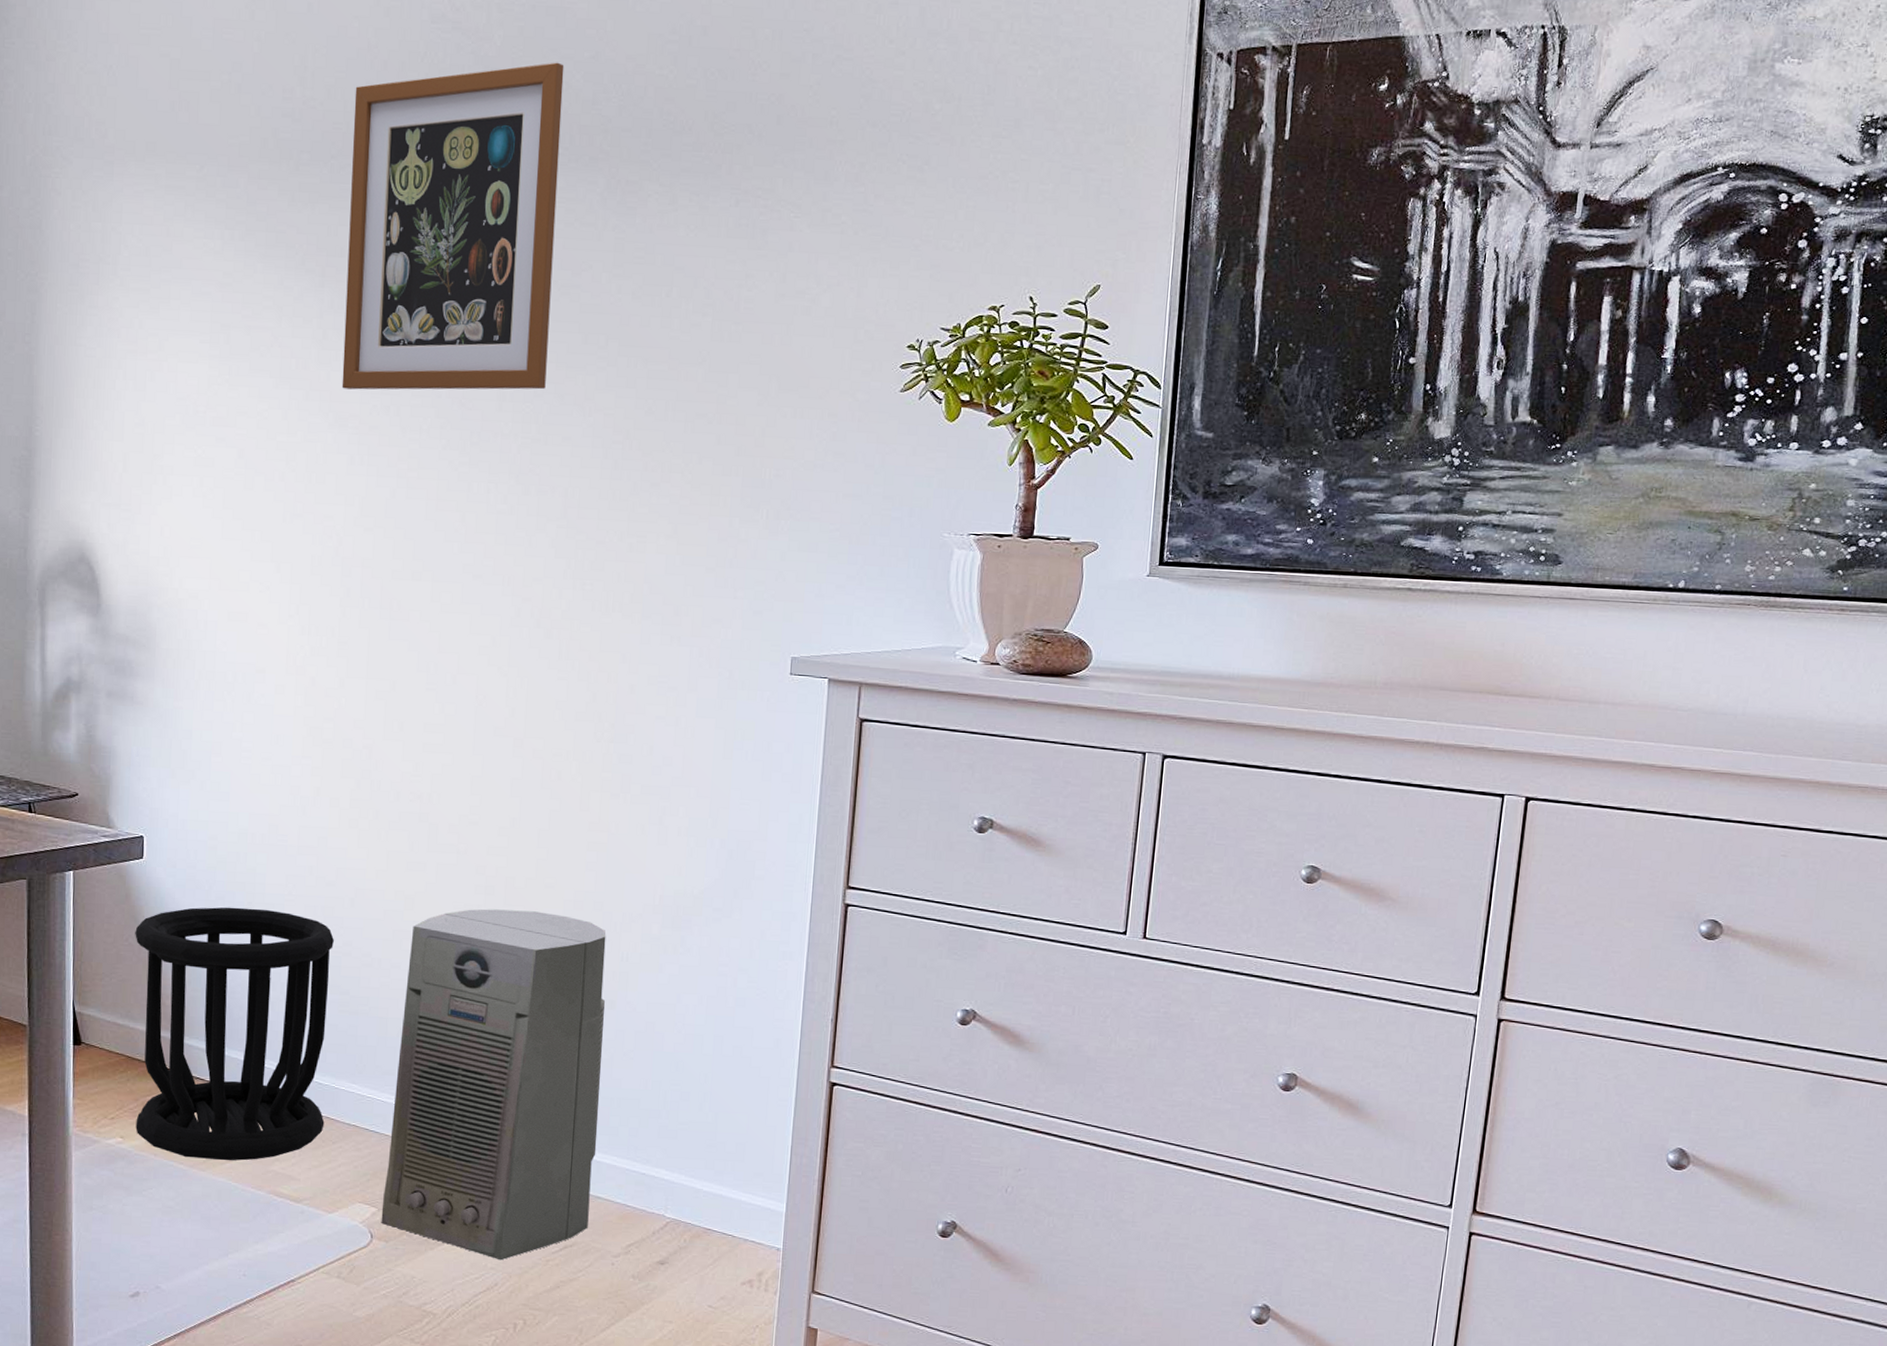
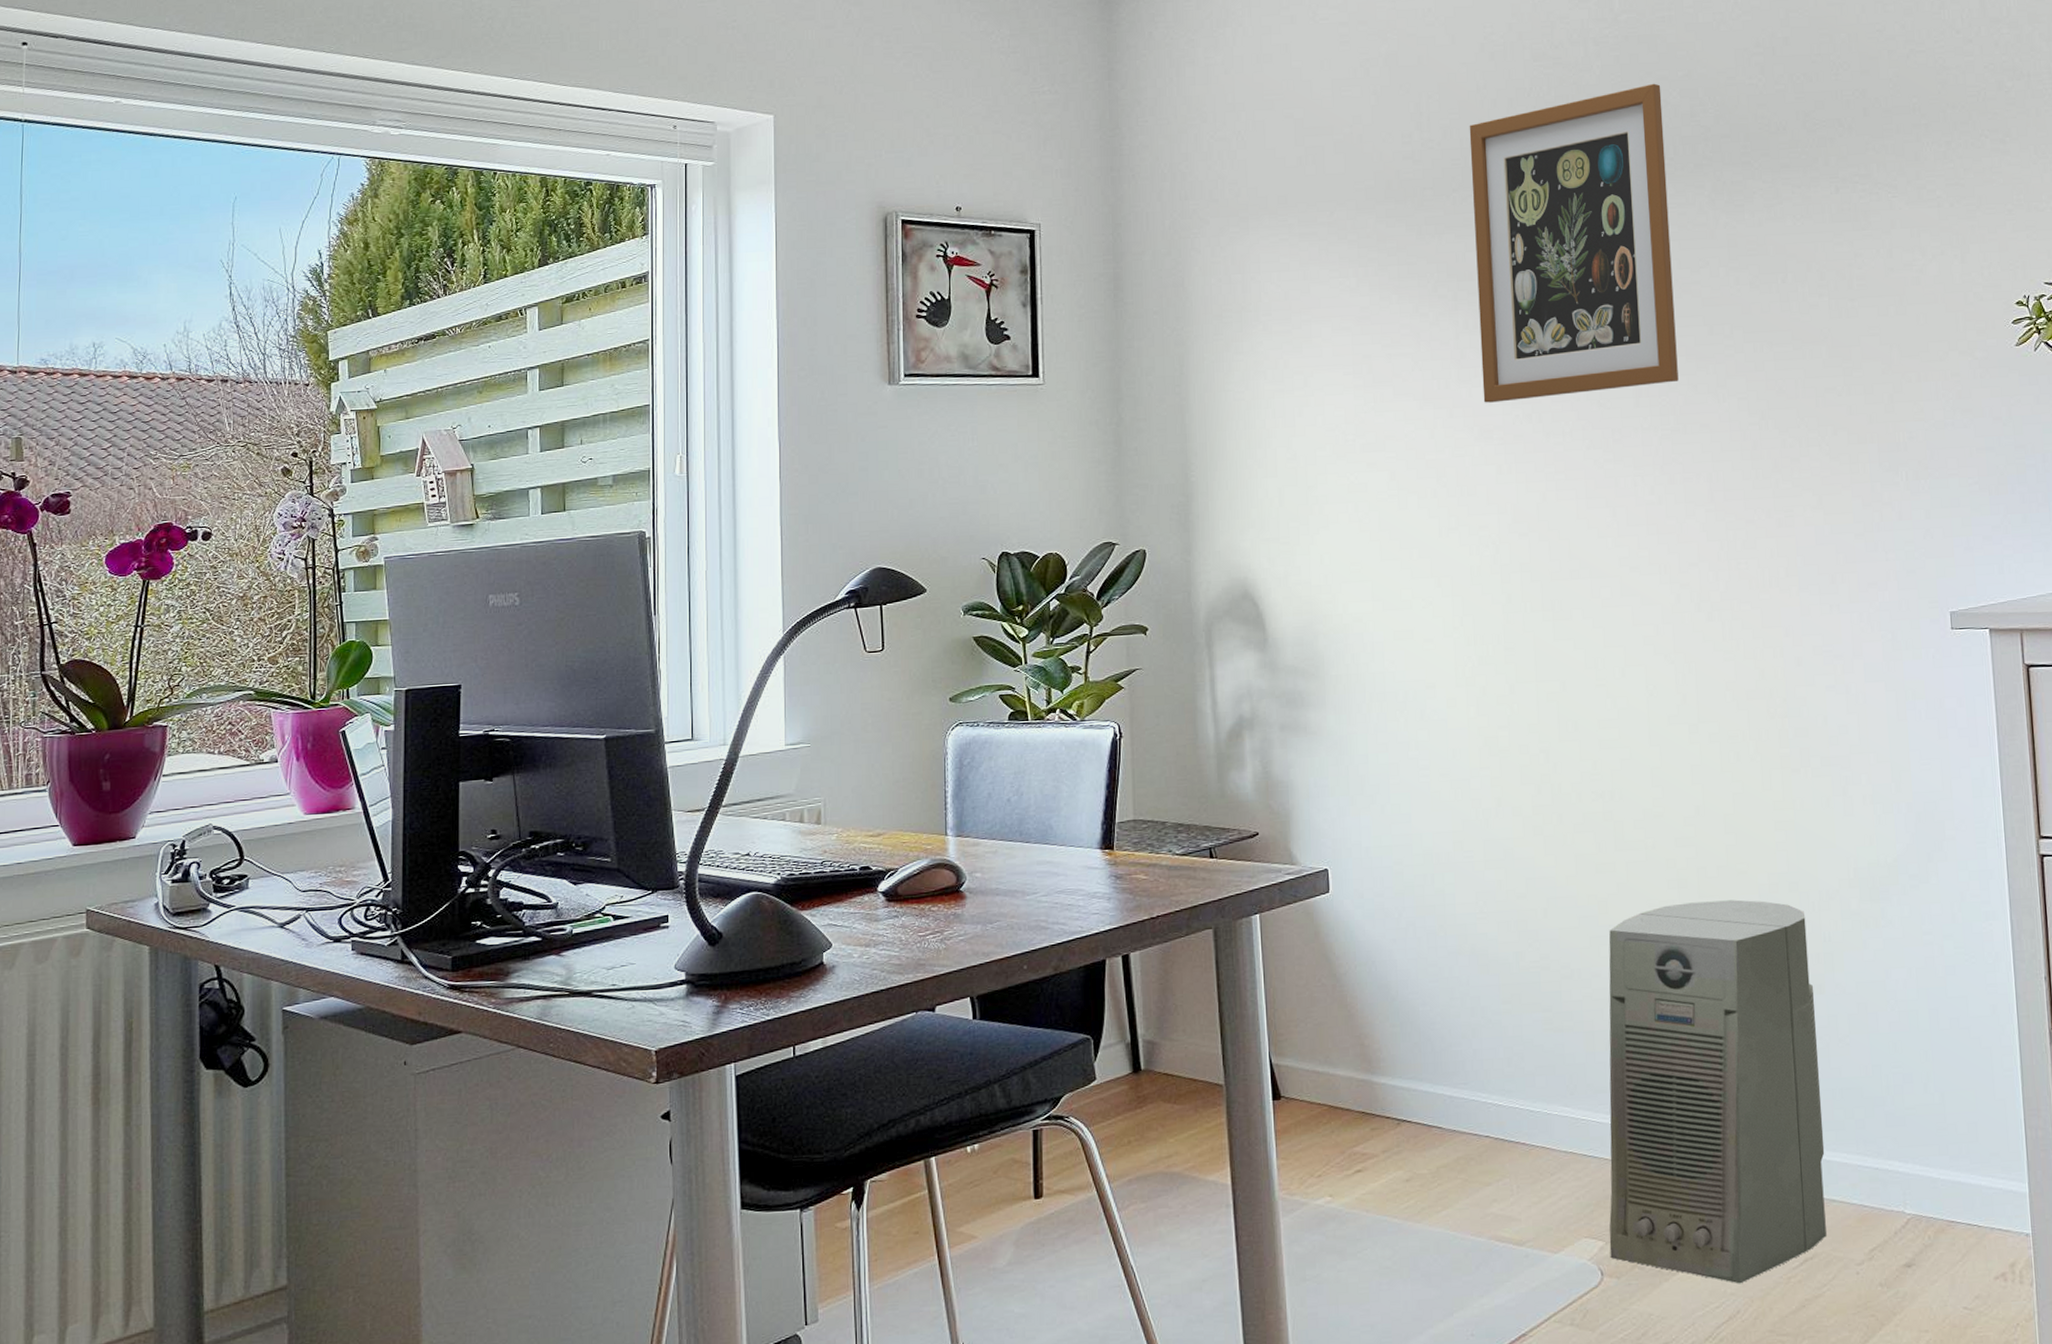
wastebasket: present [135,907,334,1161] -> none [1327,930,1540,1210]

